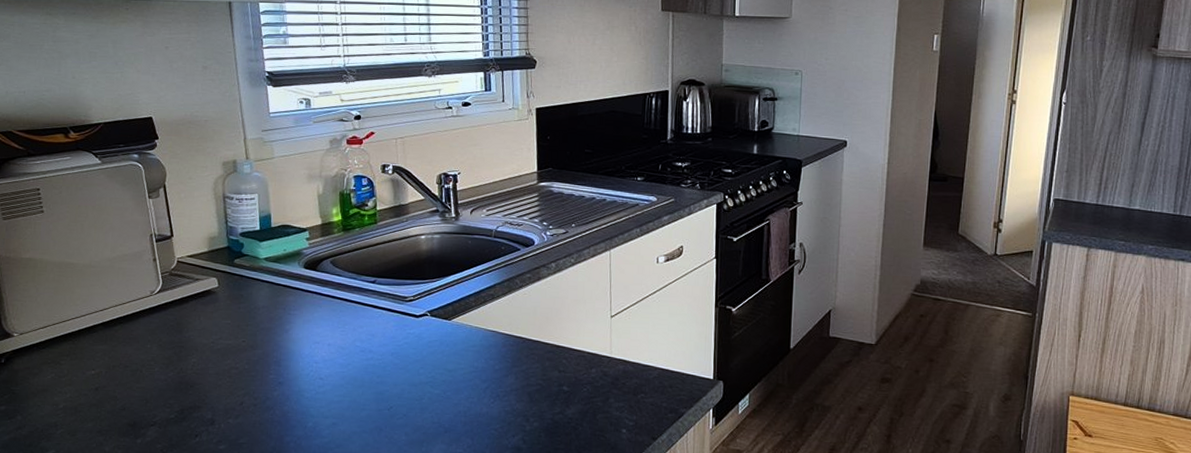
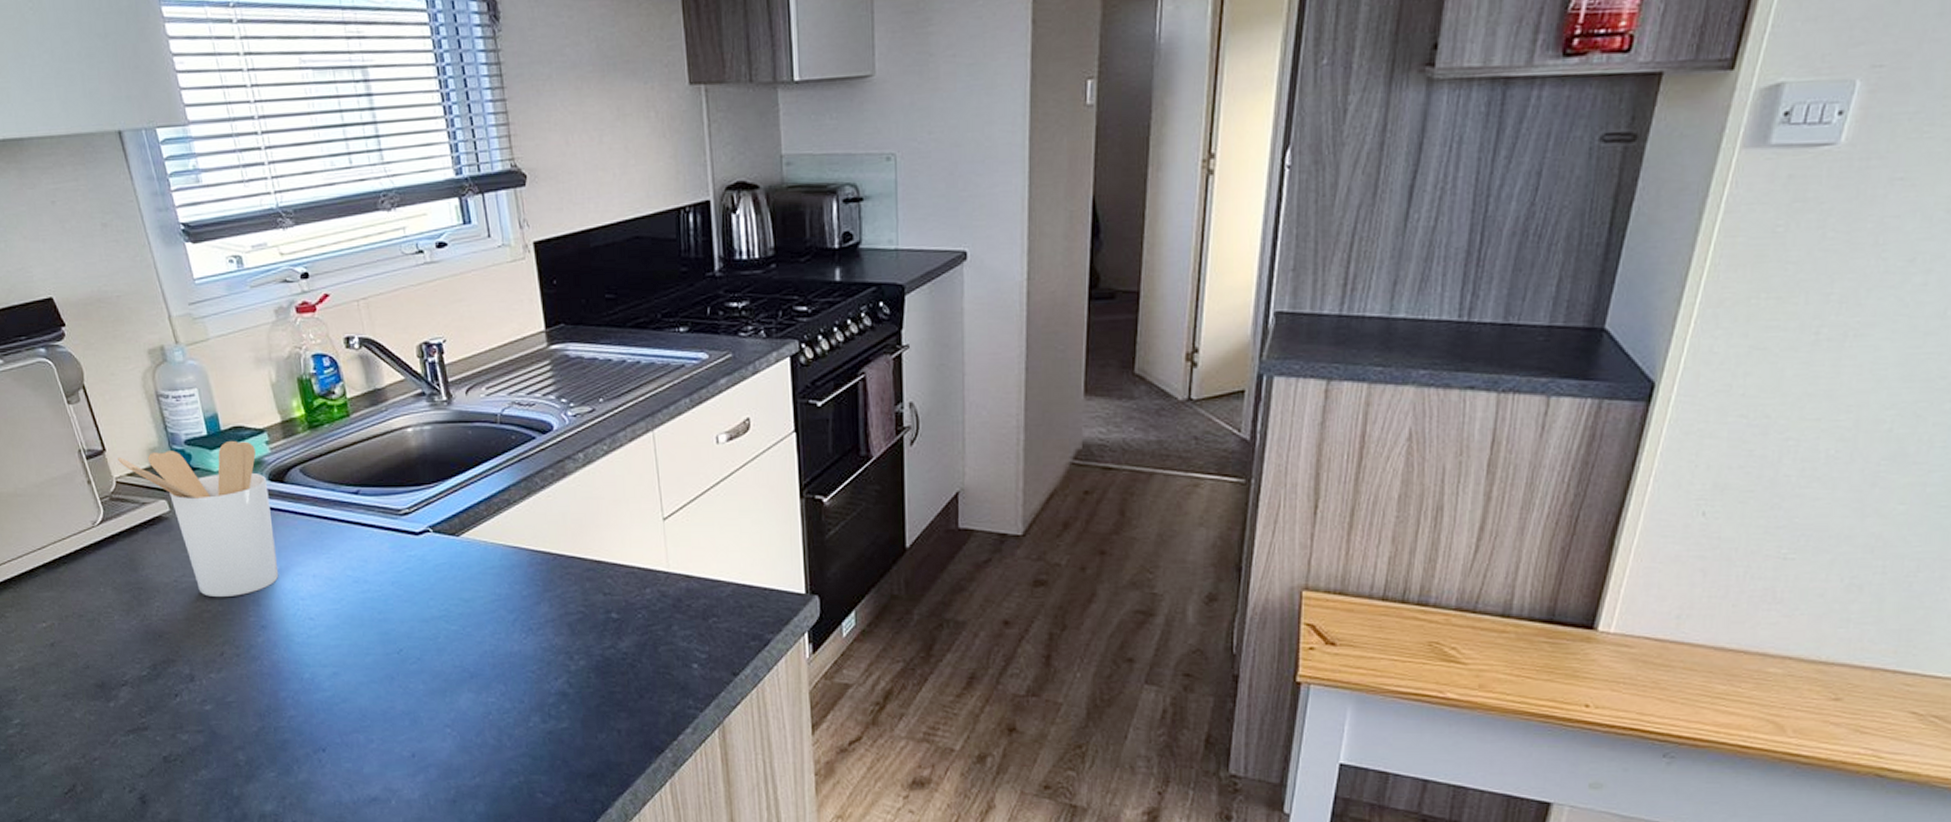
utensil holder: none [182,235,303,358] -> present [118,440,279,598]

